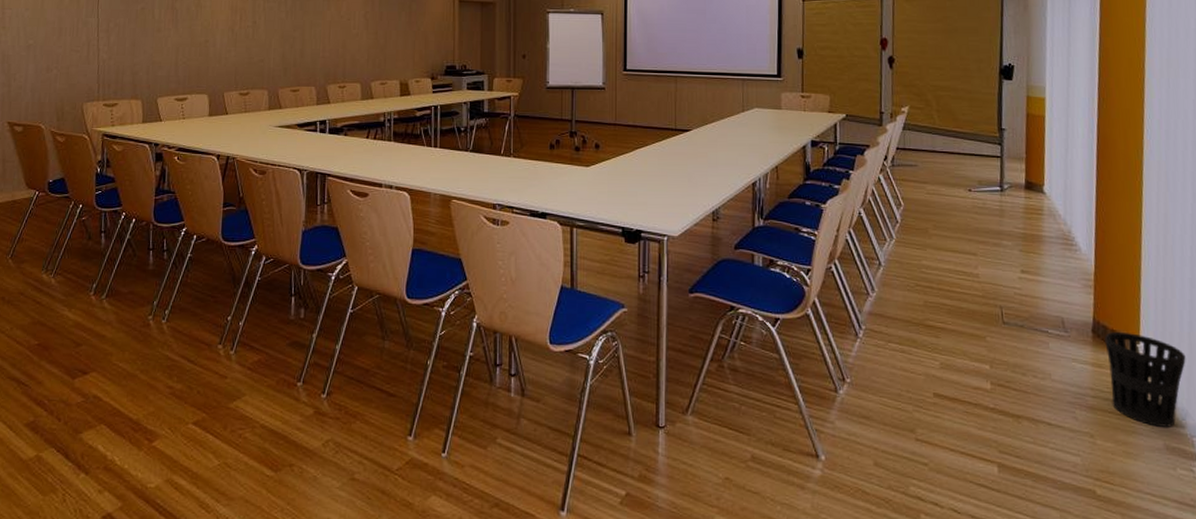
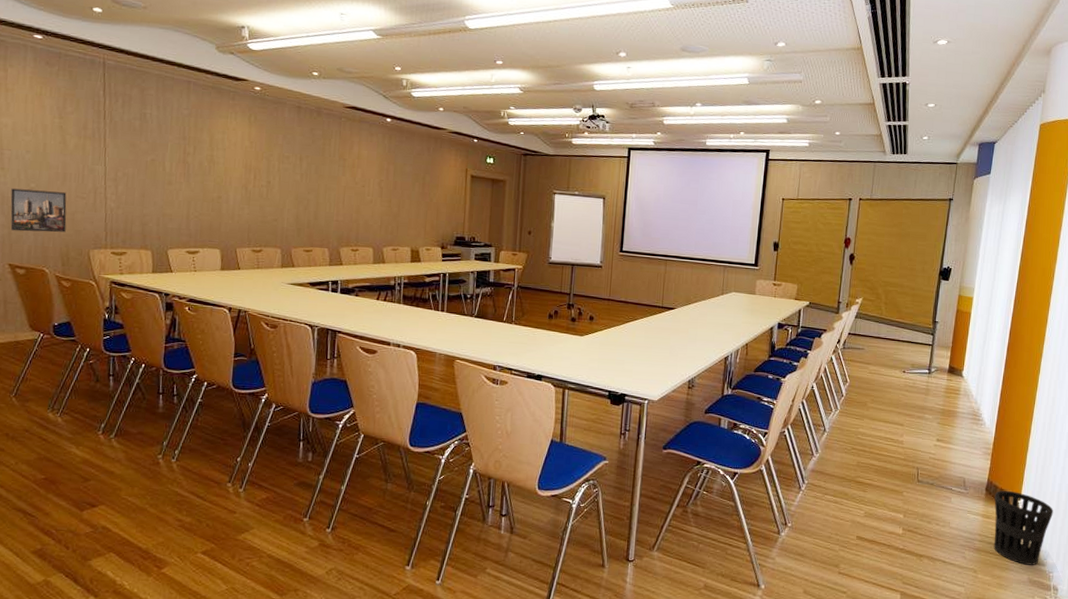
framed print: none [10,46,62,89] -> present [10,188,67,233]

